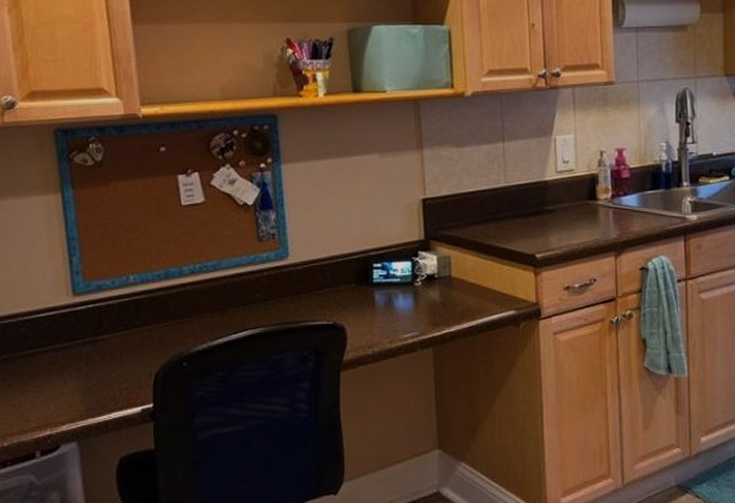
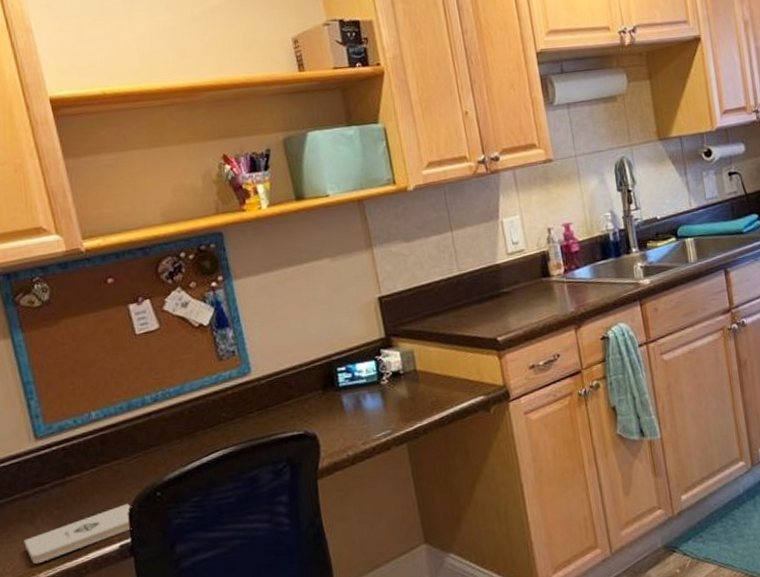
notepad: none [51,369,157,415] -> present [24,503,132,564]

